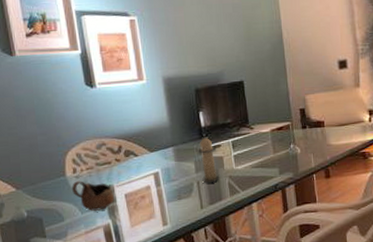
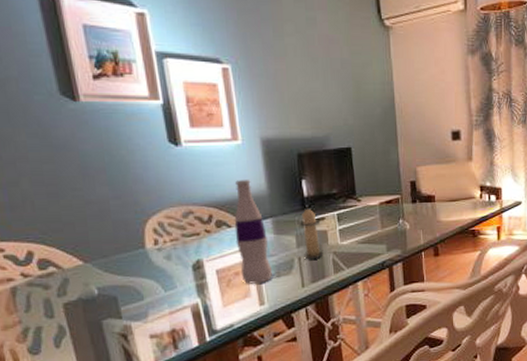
cup: present [72,181,114,212] -> none [153,254,204,290]
bottle: none [140,113,174,207] -> present [234,179,272,284]

